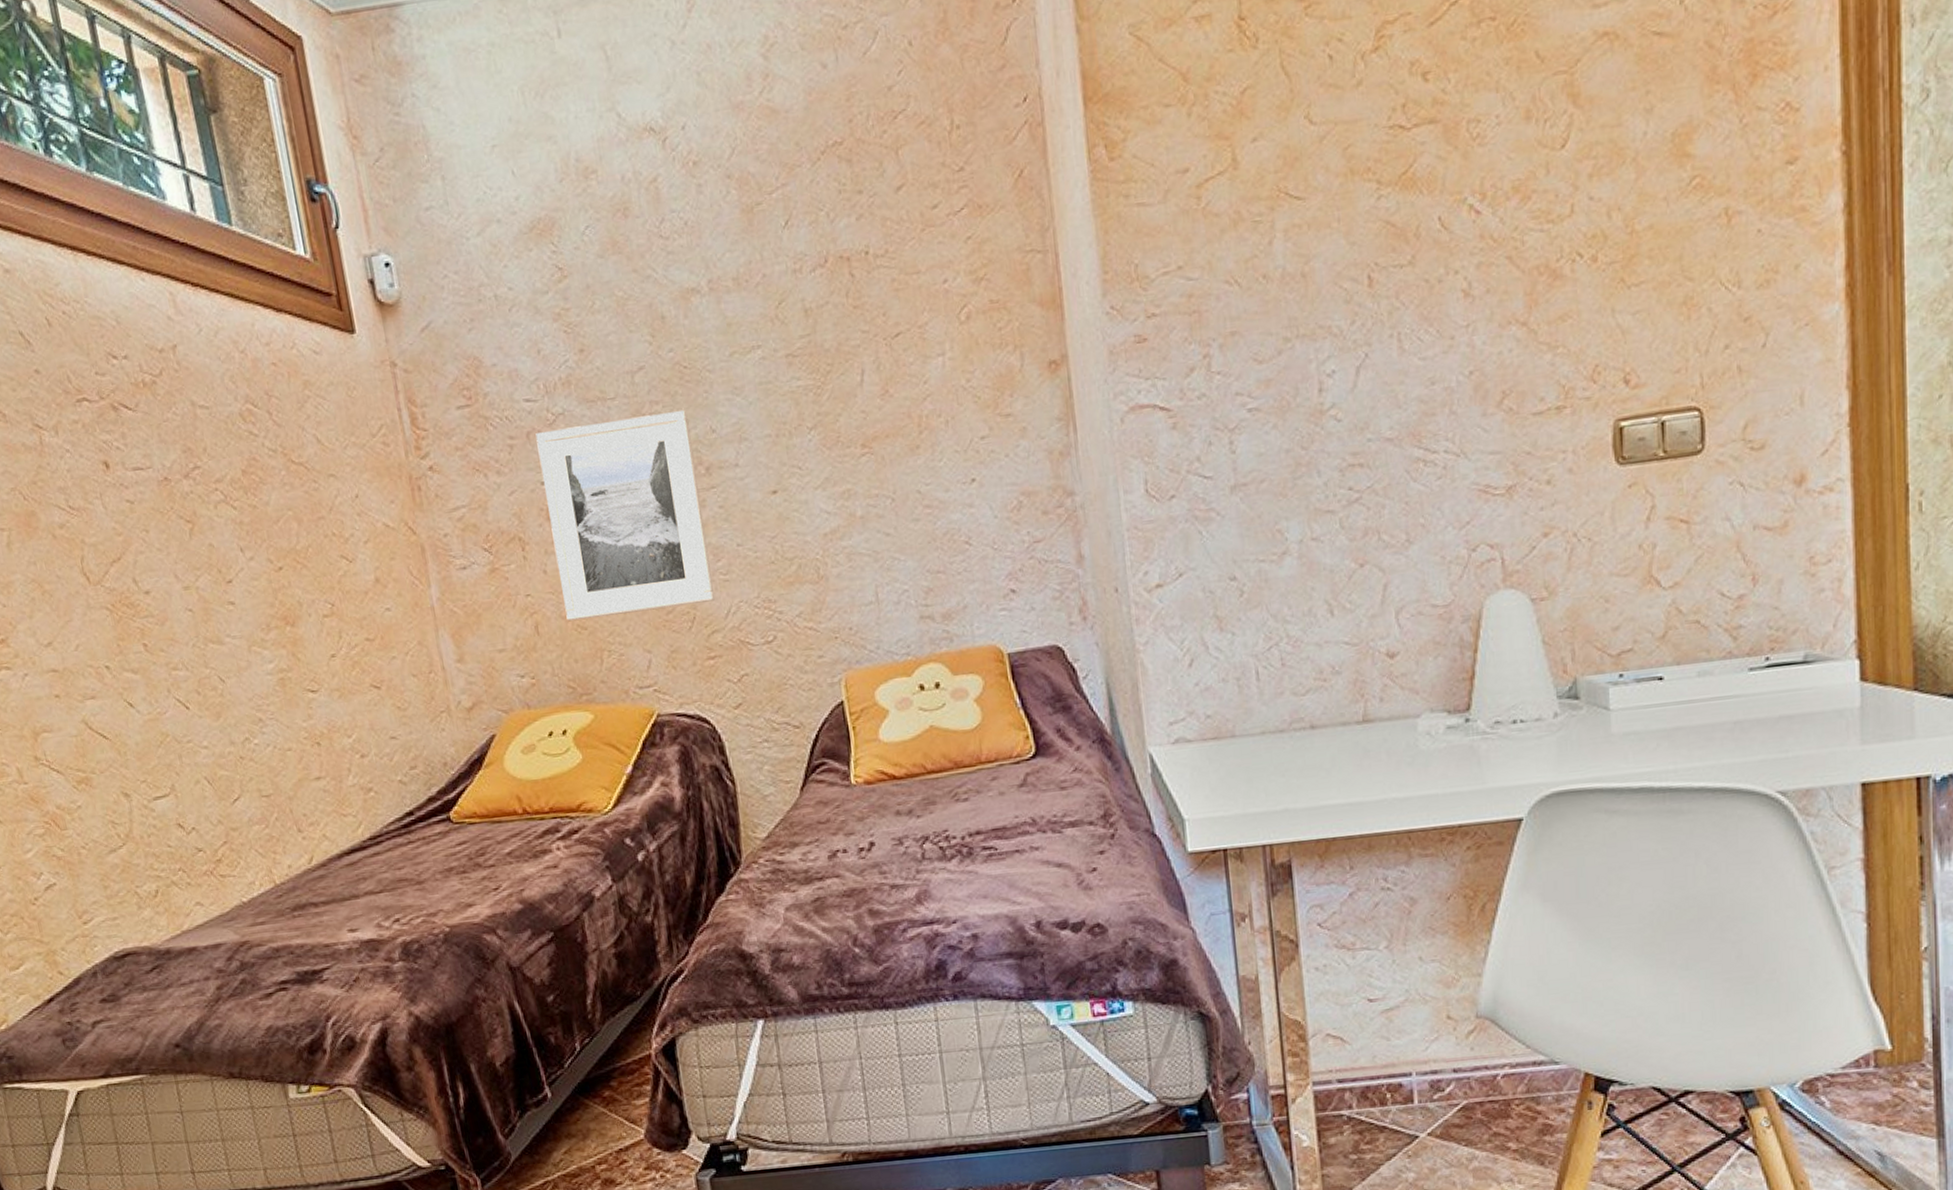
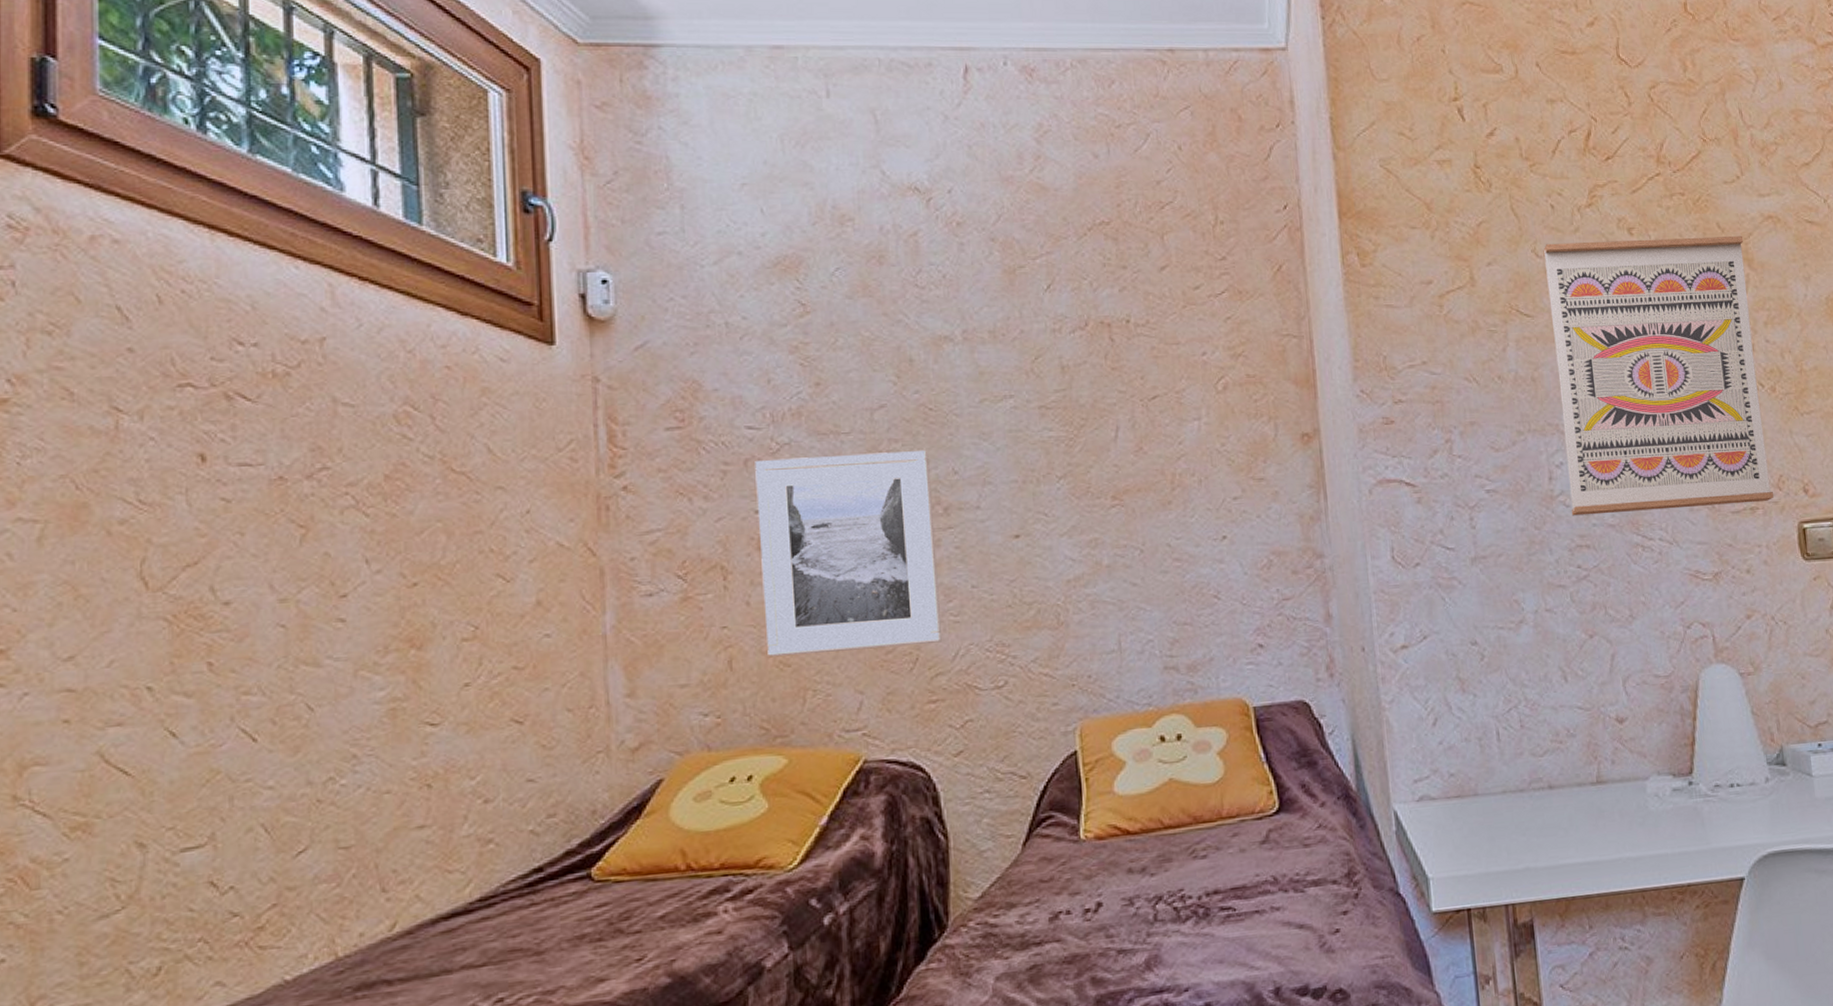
wall art: none [1318,63,1586,432] -> present [1543,235,1774,516]

